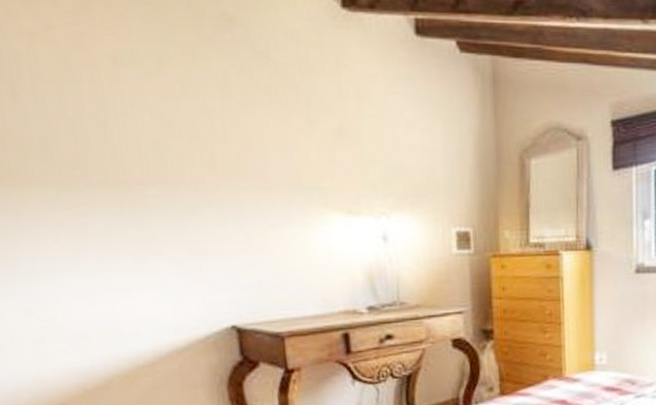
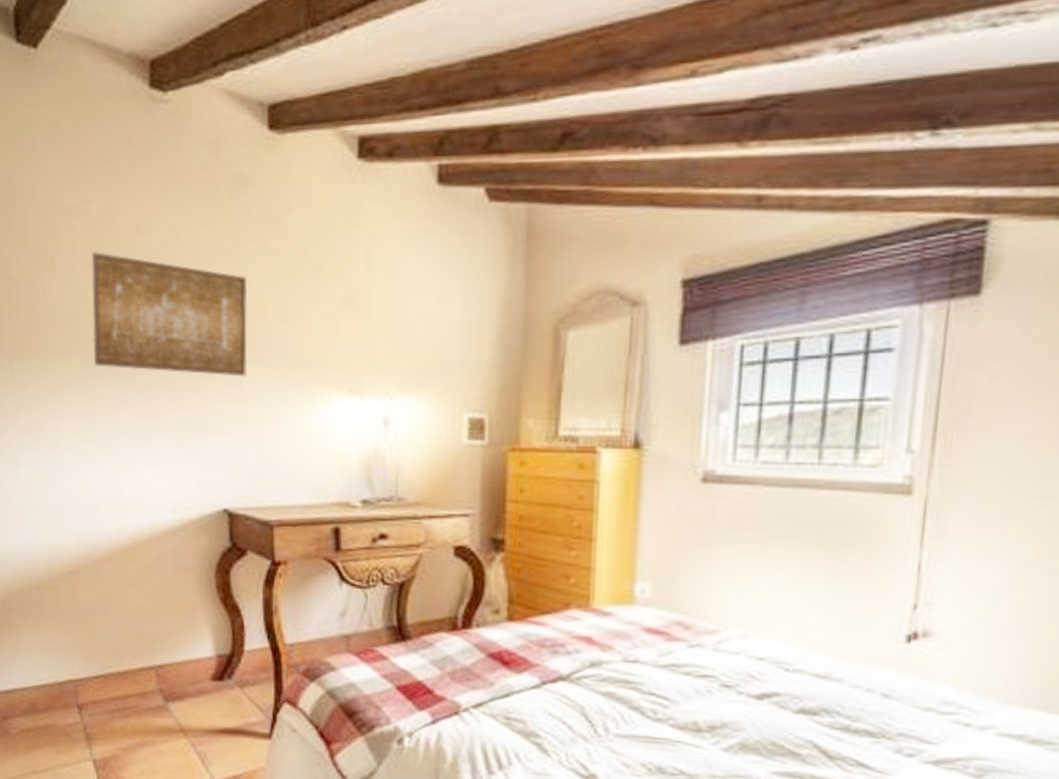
wall art: none [61,79,247,202] -> present [91,252,248,377]

